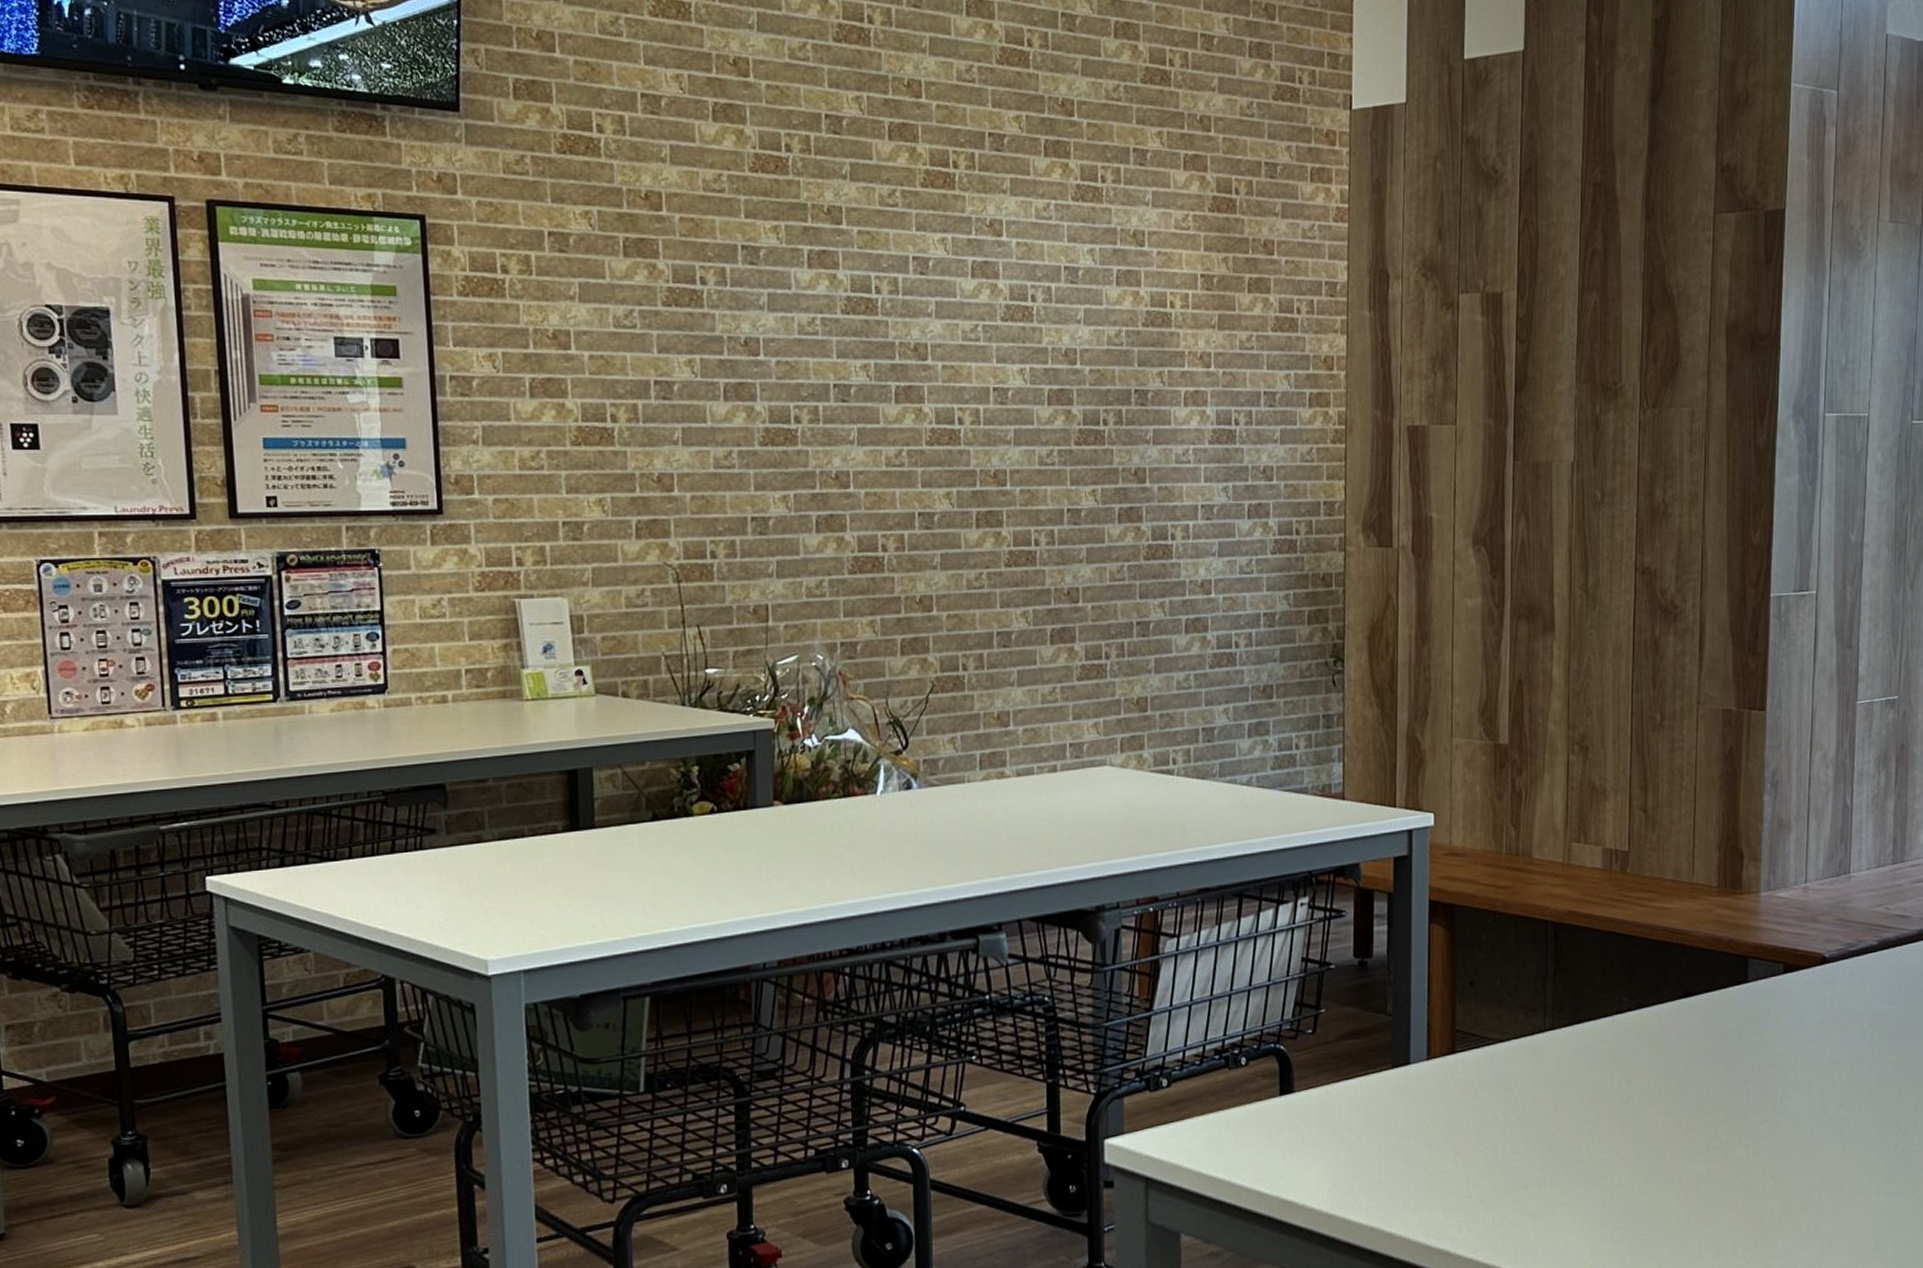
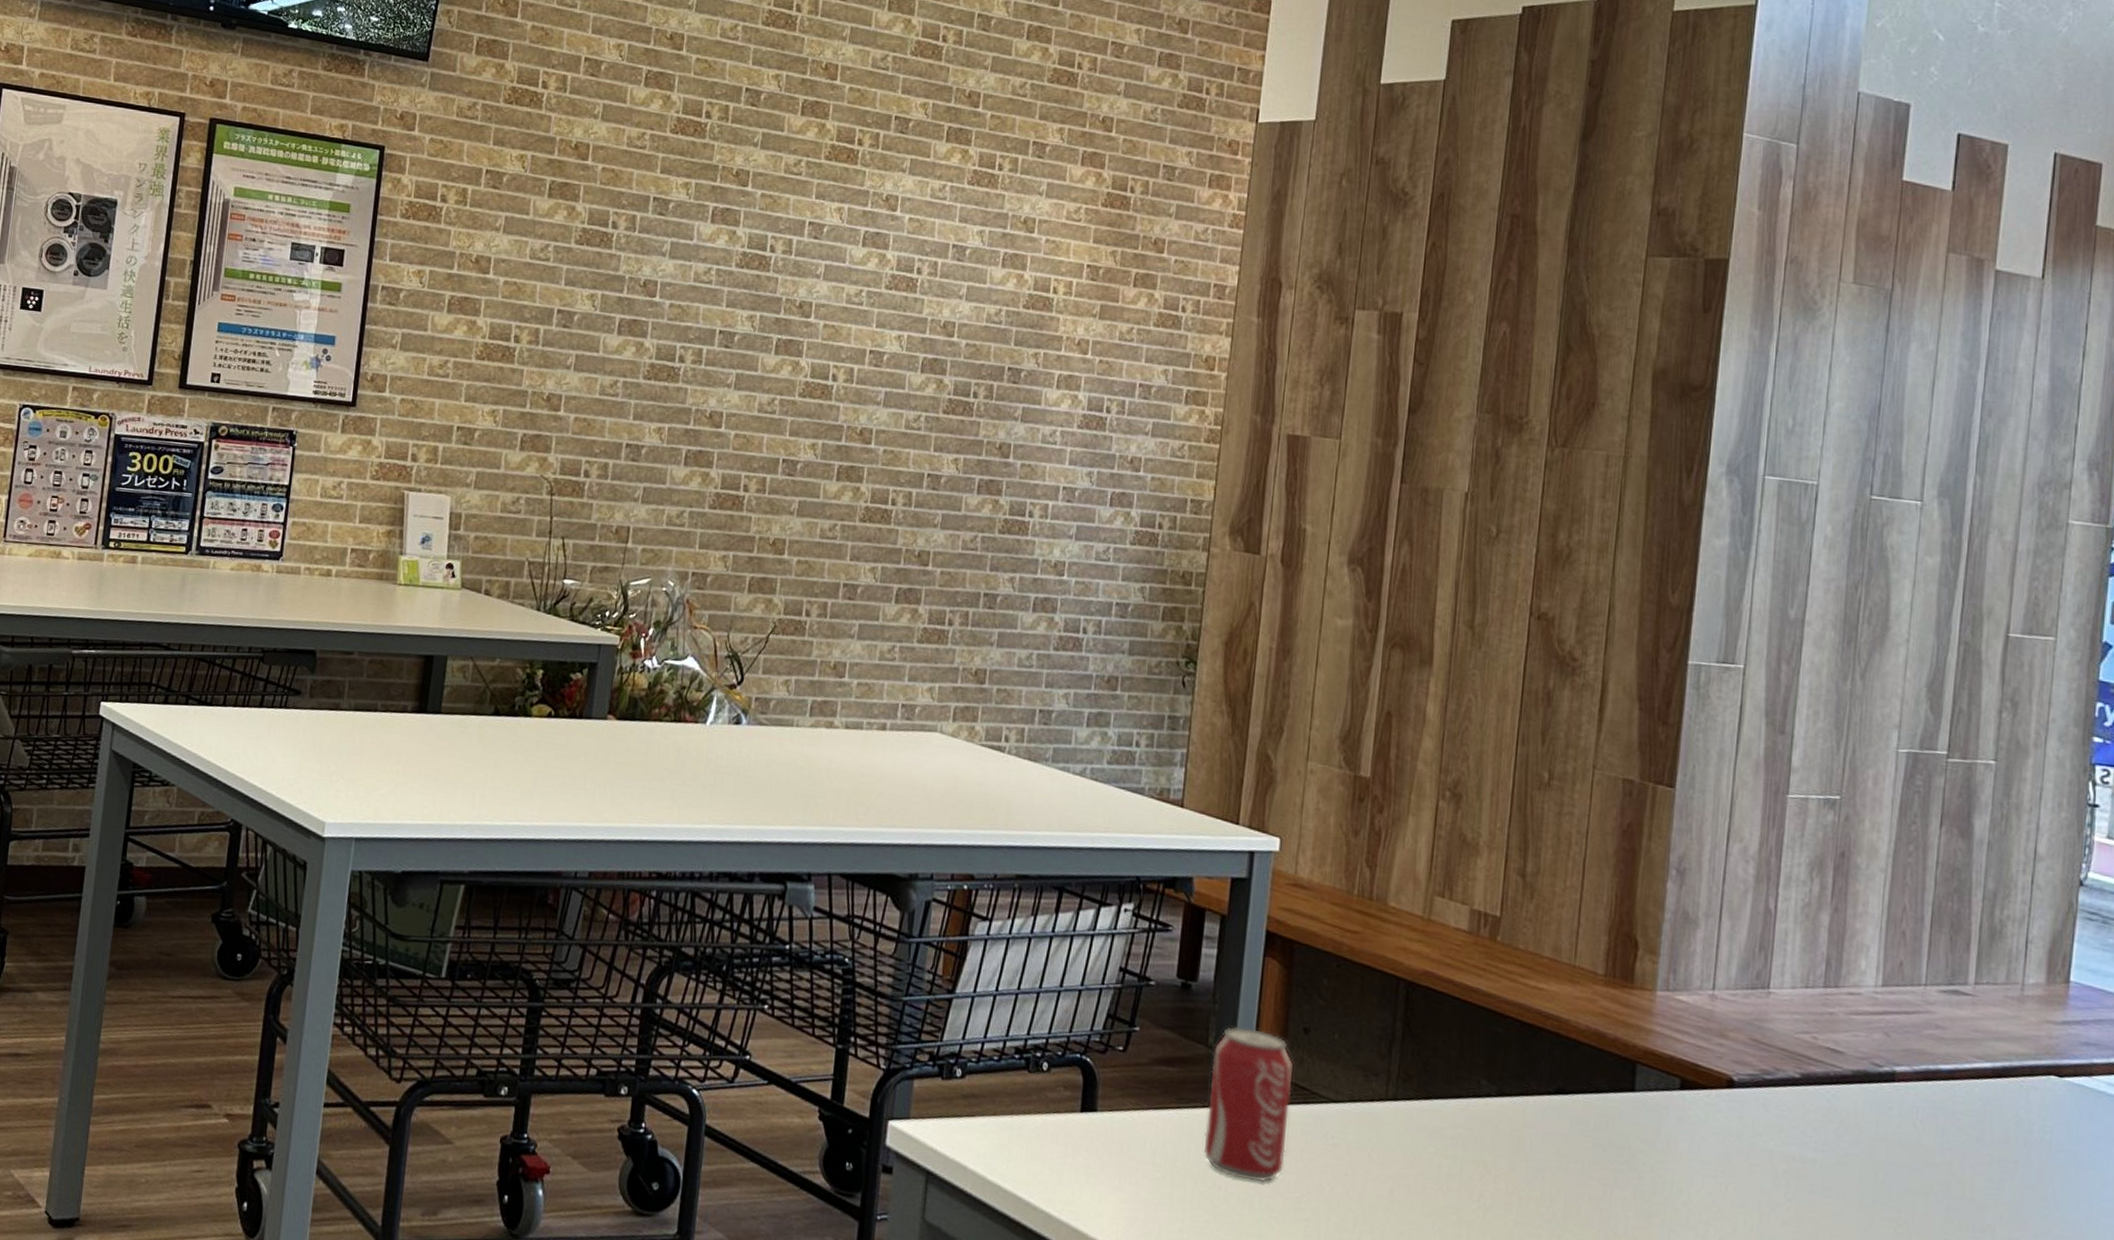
beverage can: none [1392,991,1464,1126] -> present [1203,1027,1294,1182]

